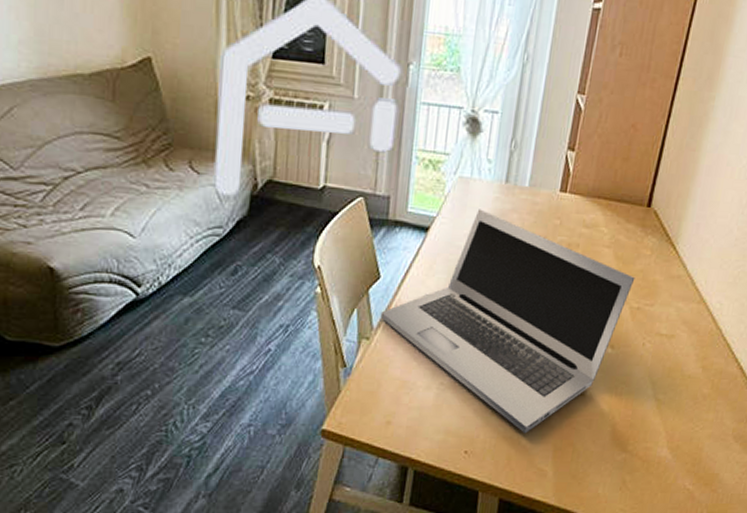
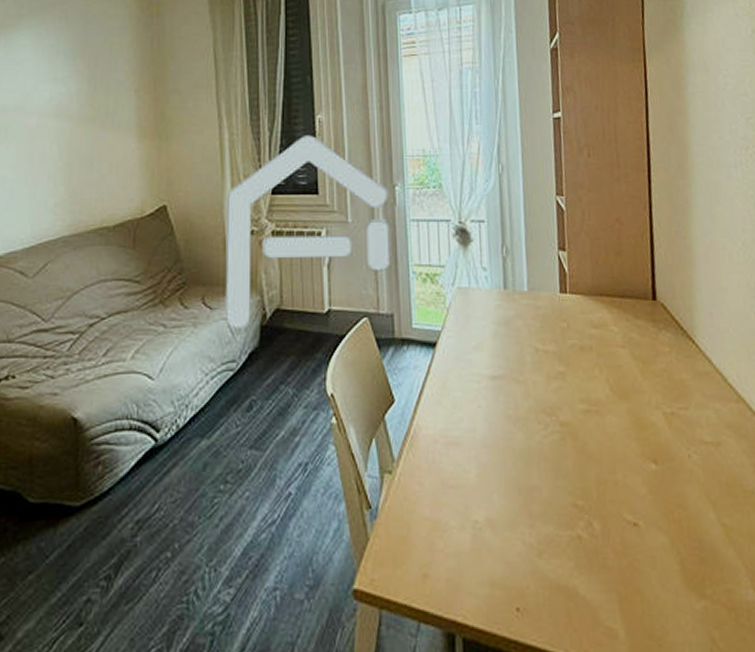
laptop: present [380,209,635,434] -> none [400,318,660,580]

